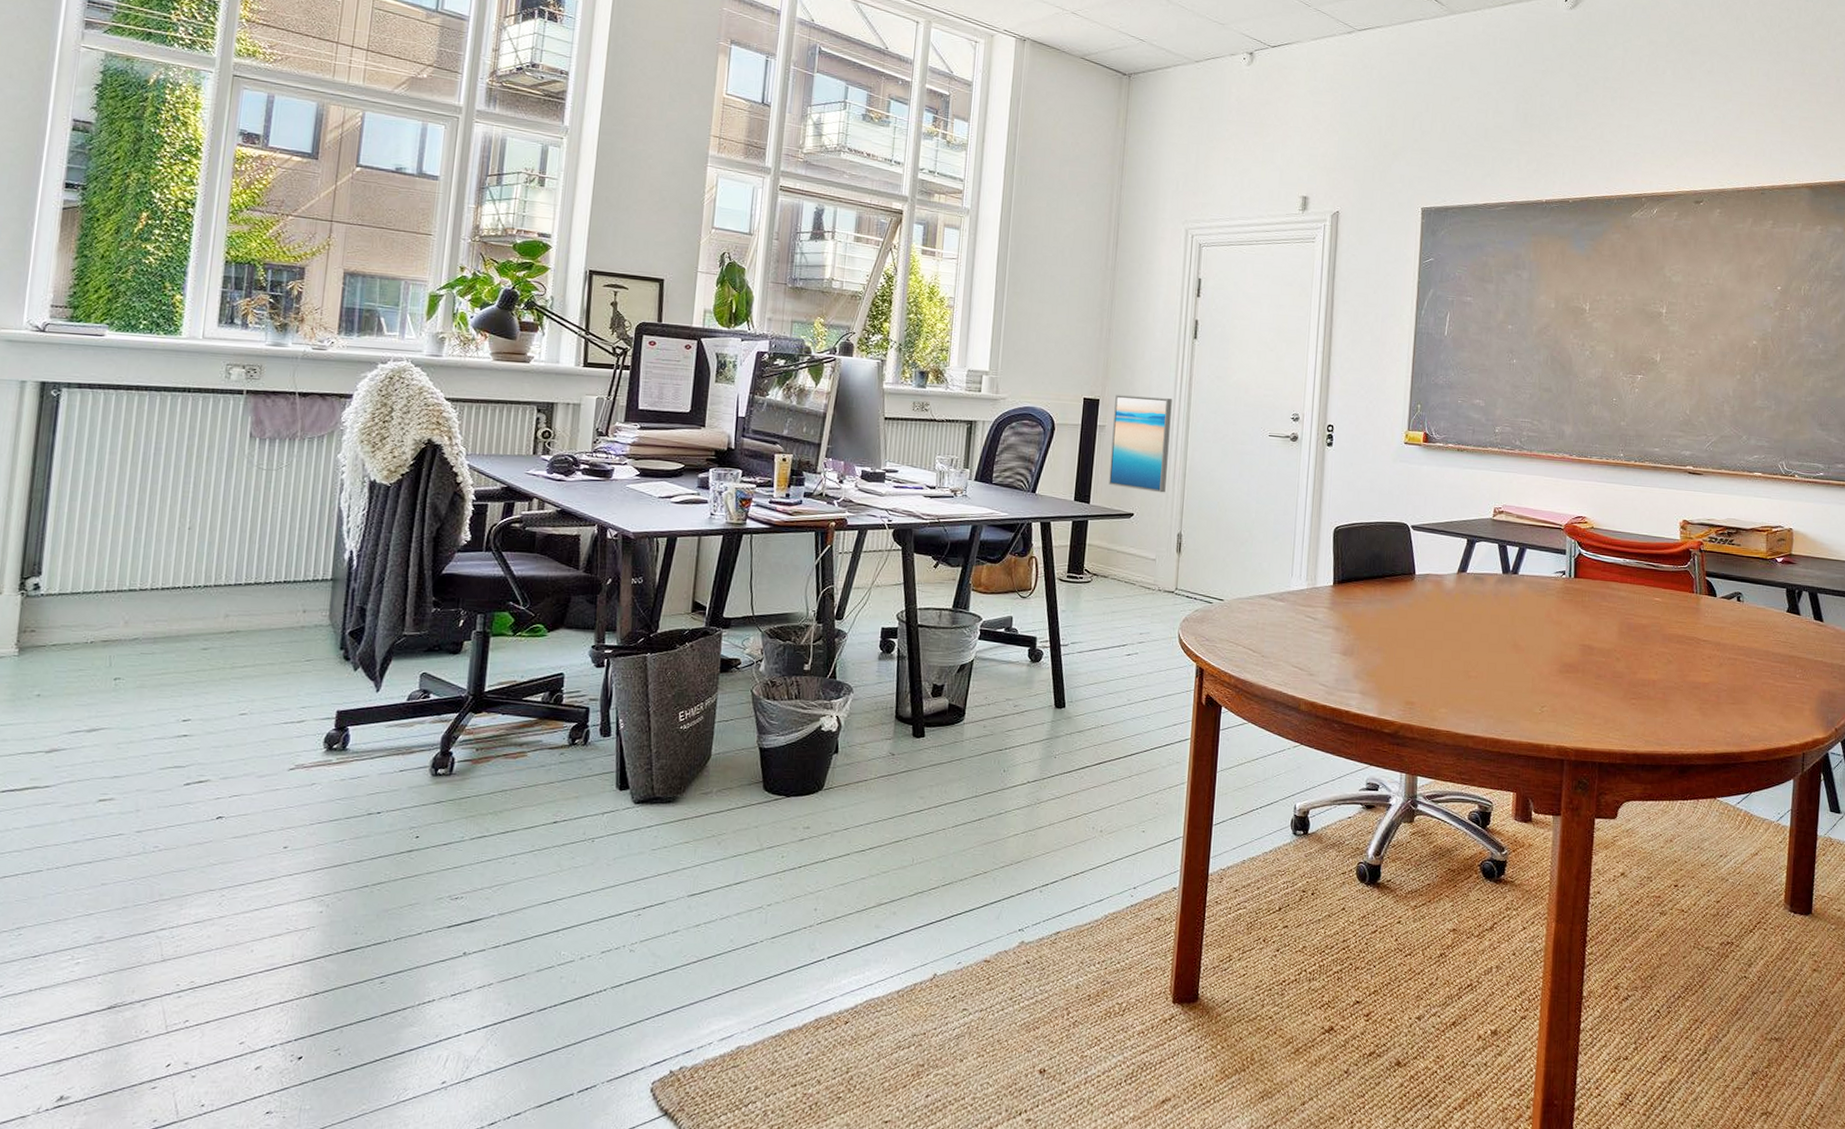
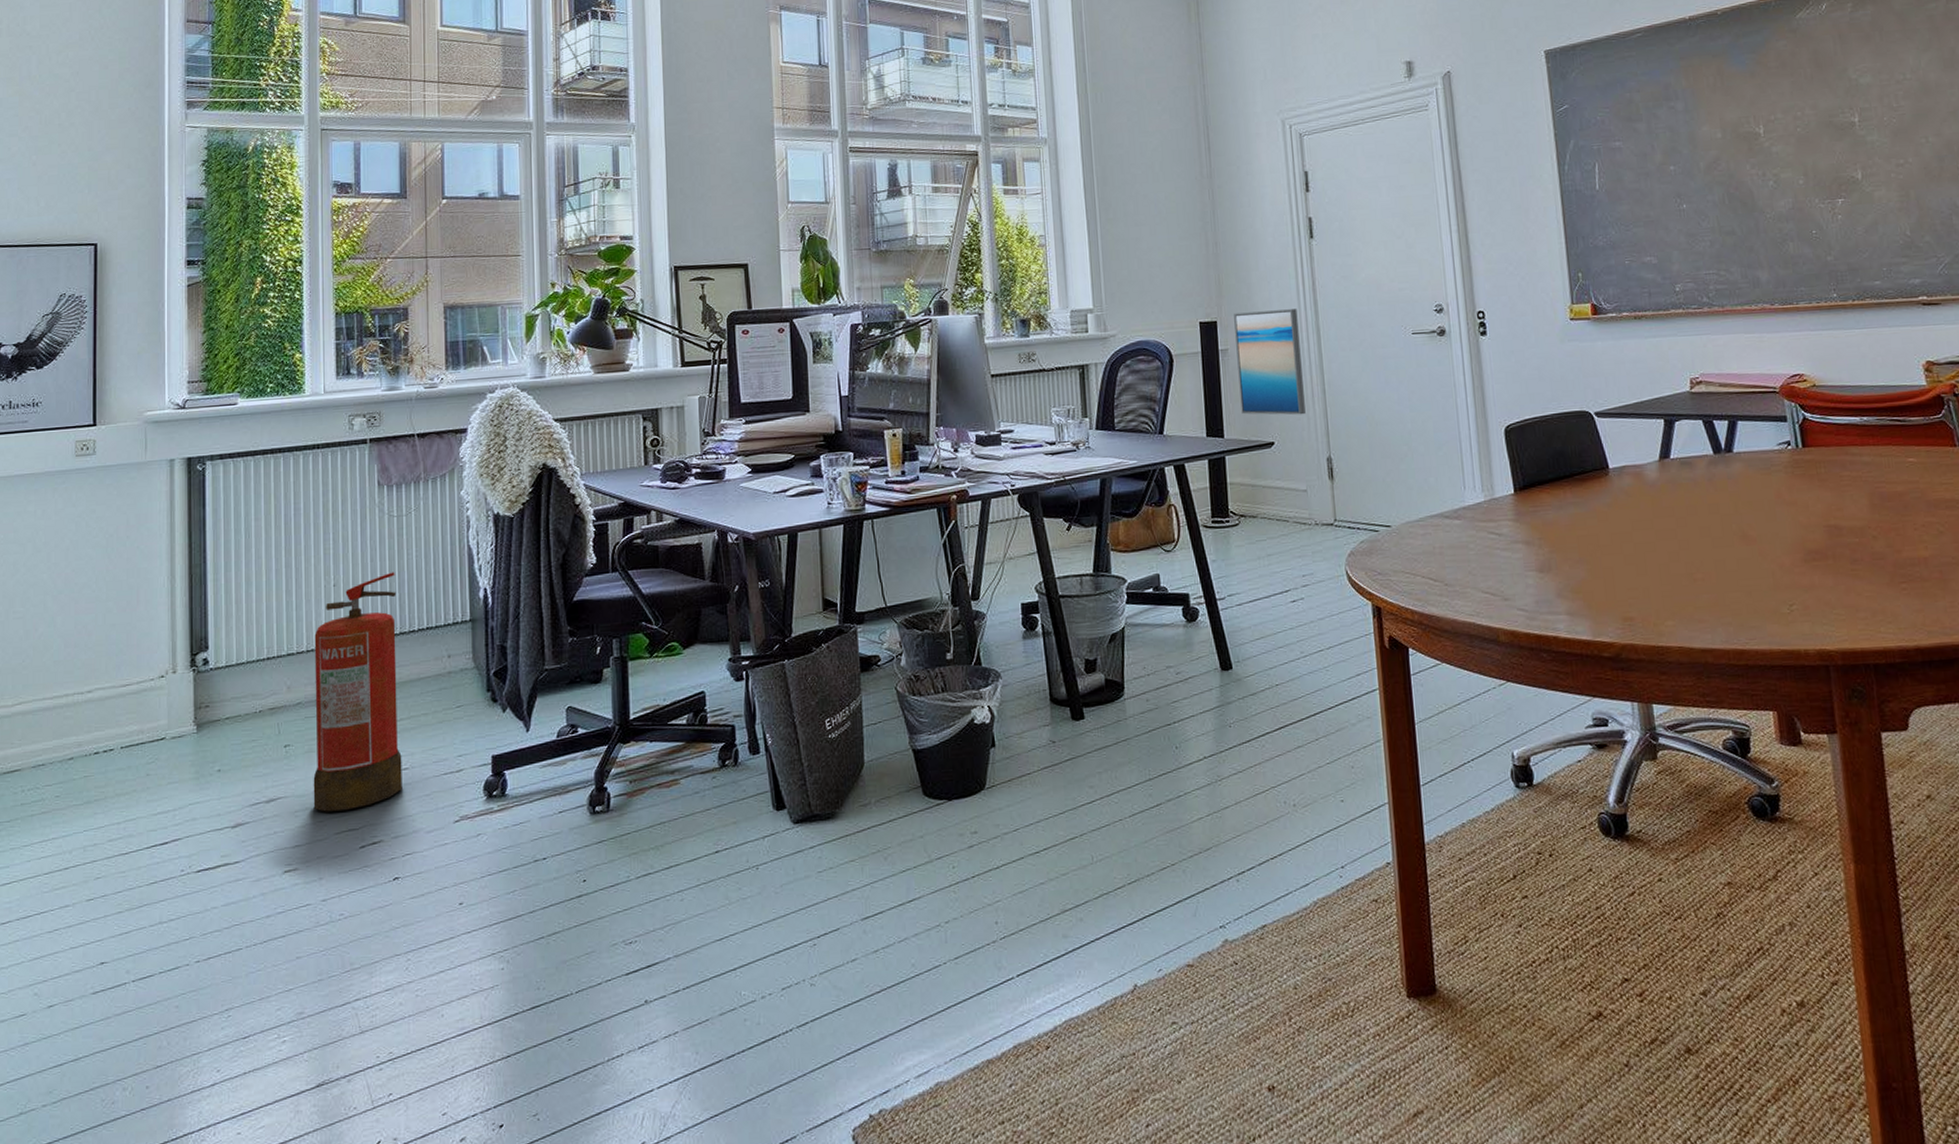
fire extinguisher: none [138,523,257,748] -> present [313,572,402,812]

